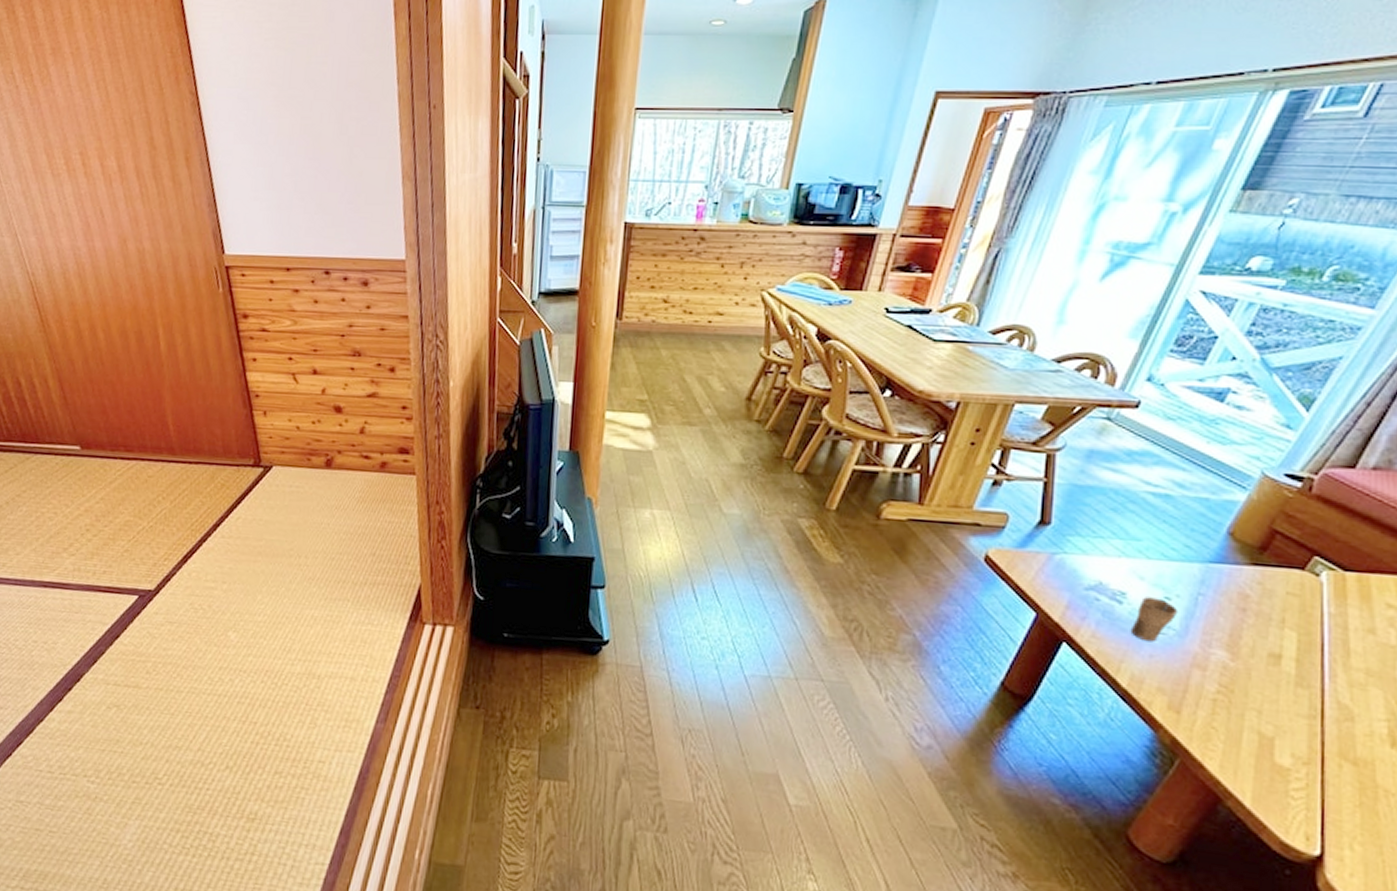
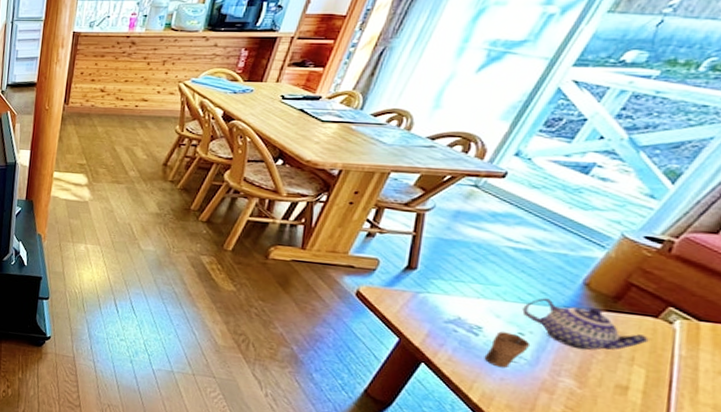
teapot: none [1167,552,1298,614] -> present [522,298,649,351]

